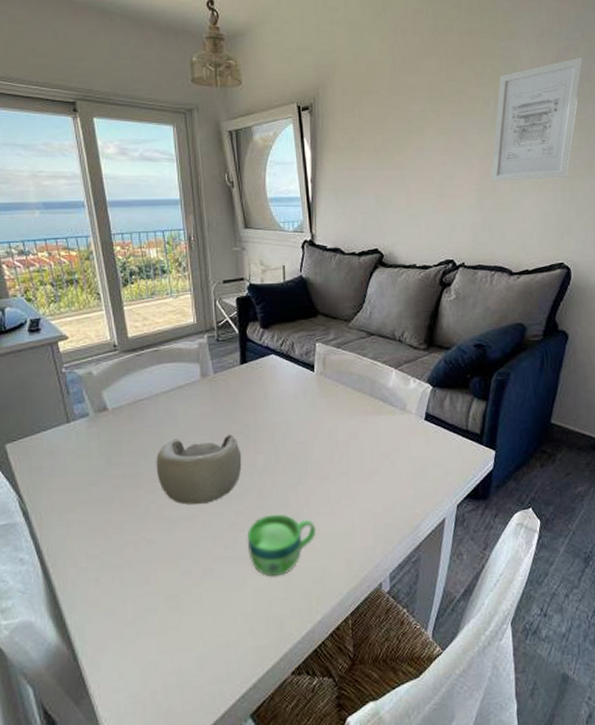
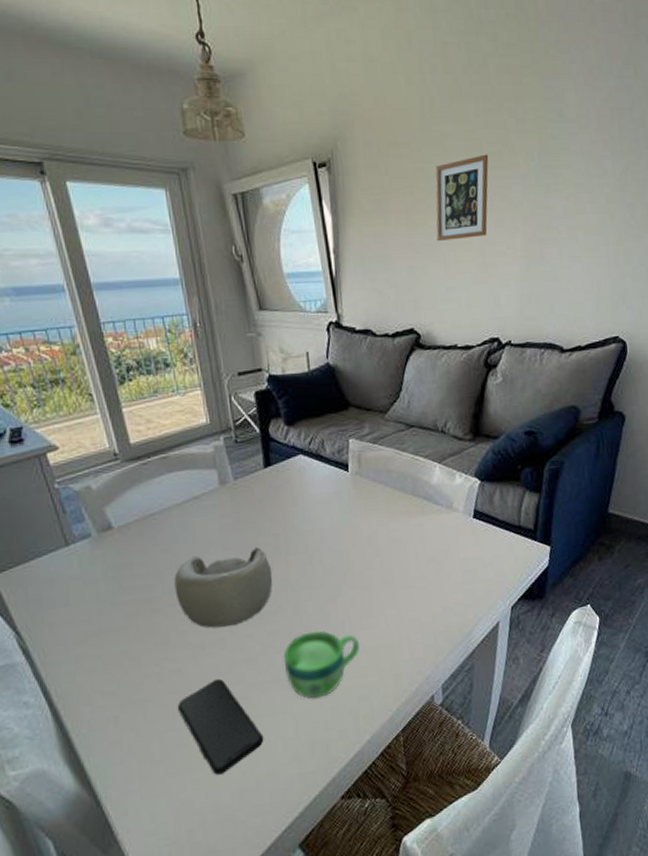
smartphone: none [150,551,225,641] -> present [177,678,264,775]
picture frame: none [401,102,450,175] -> present [435,154,489,242]
wall art: present [491,57,584,182] -> none [537,98,637,246]

